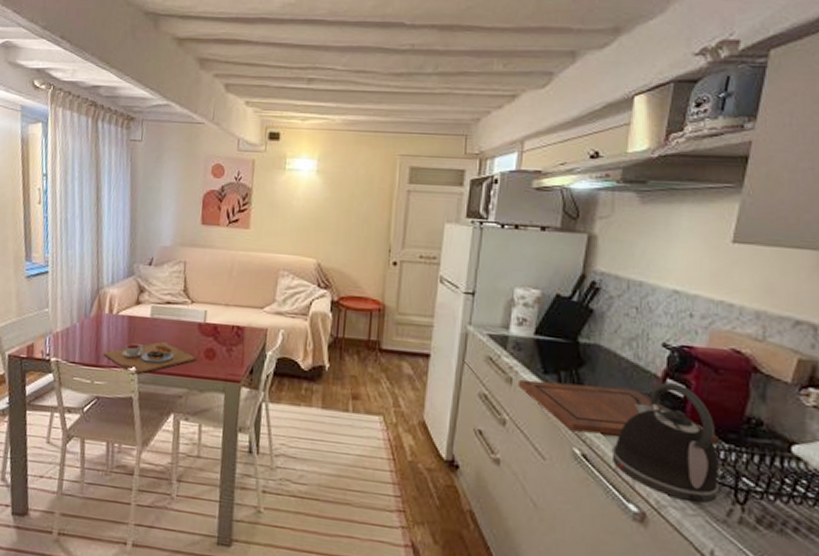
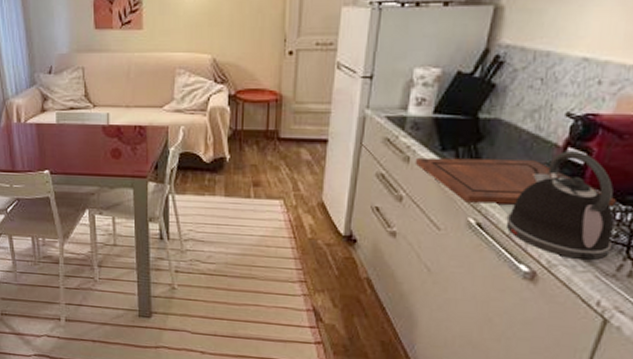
place setting: present [103,340,197,375] -> none [18,144,105,177]

